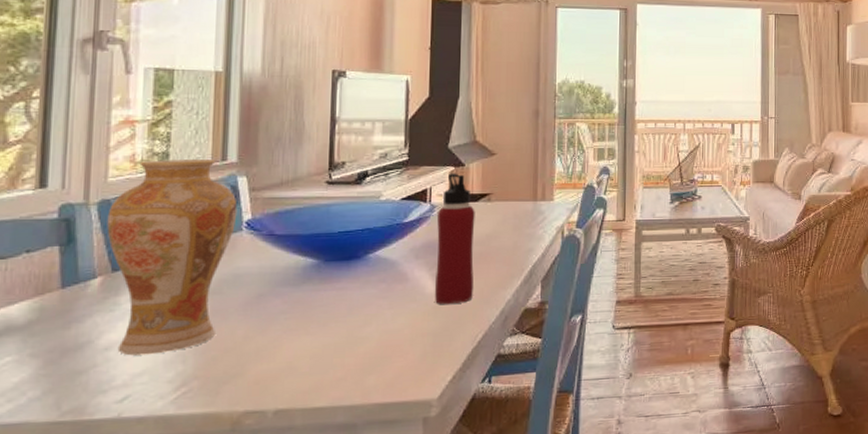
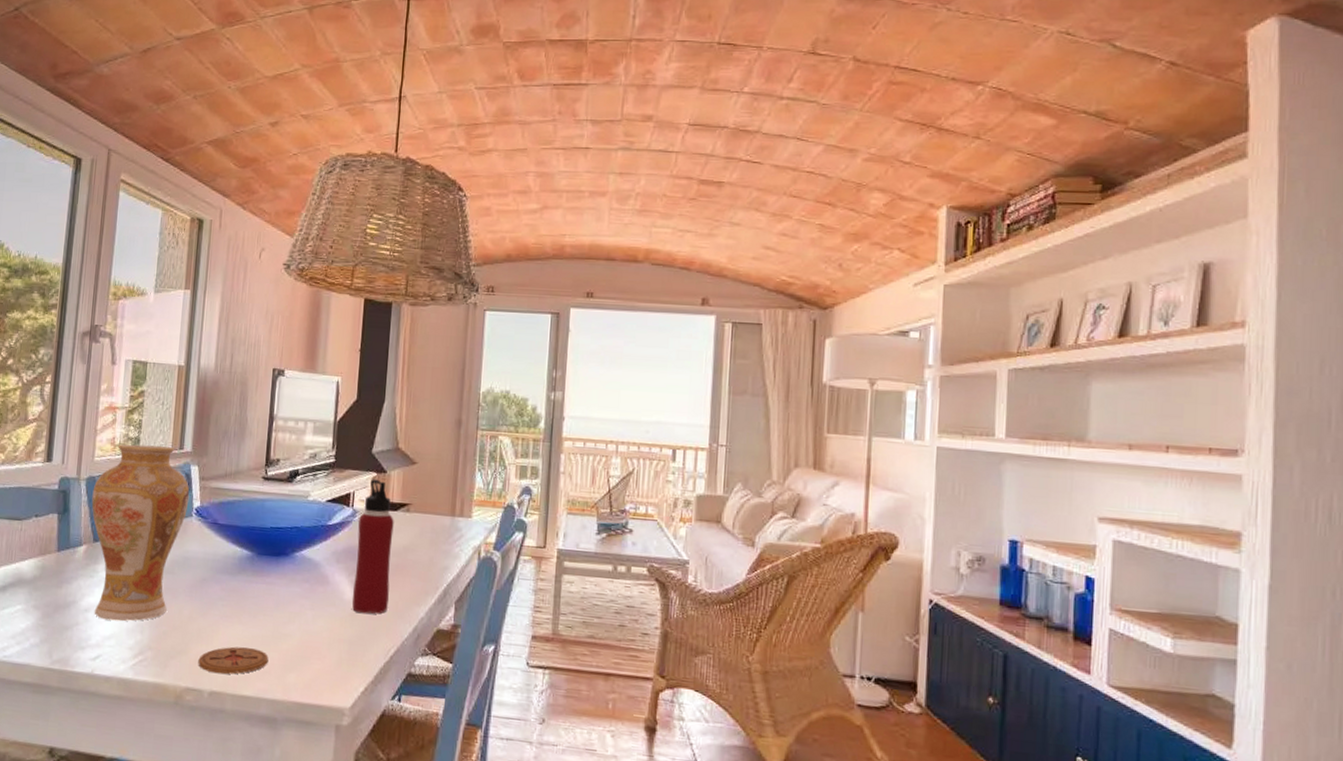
coaster: none [258,357,344,391] -> present [198,646,269,674]

